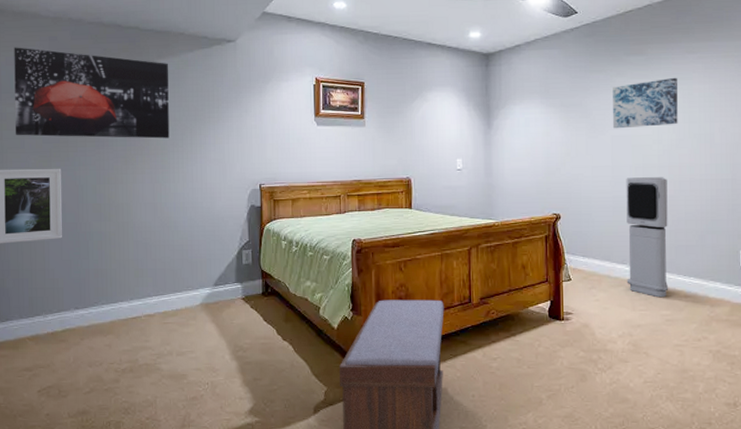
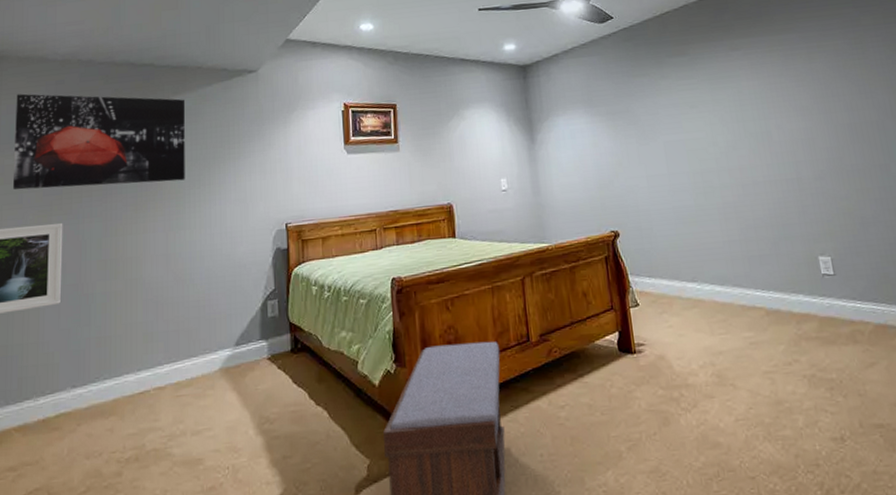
wall art: present [612,77,678,129] -> none [658,75,731,134]
air purifier: present [626,177,669,298] -> none [685,181,748,318]

